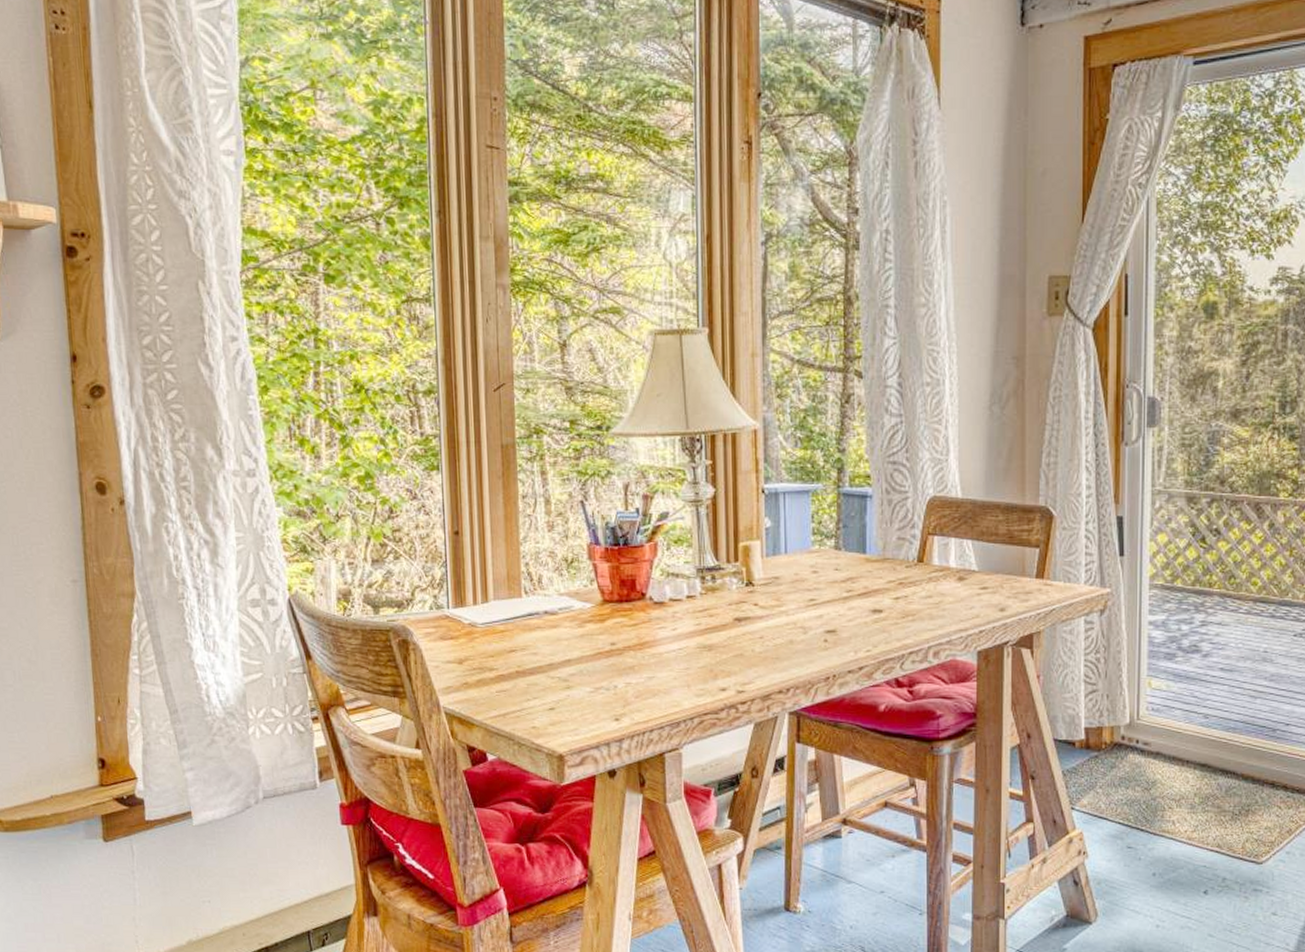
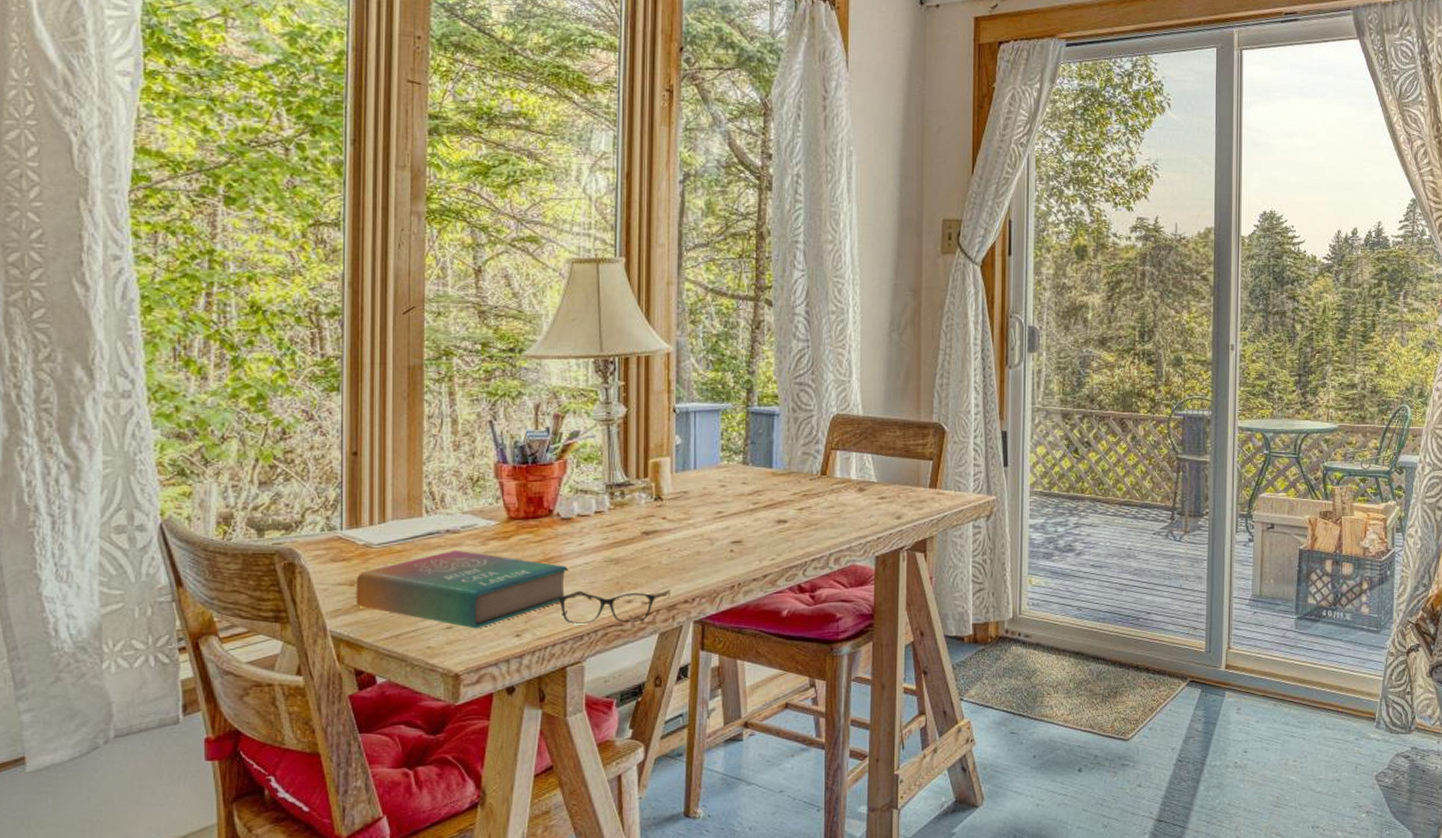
book: none [464,631,662,711] -> present [356,549,568,629]
eyeglasses: none [655,677,766,712] -> present [559,590,672,624]

